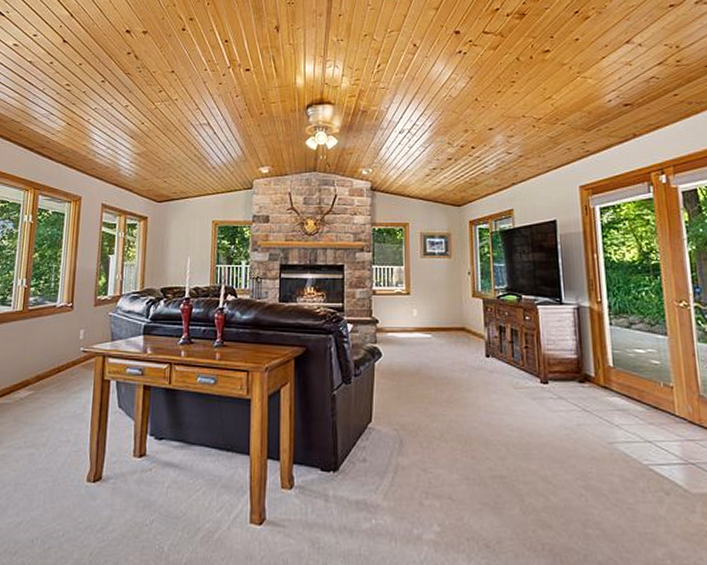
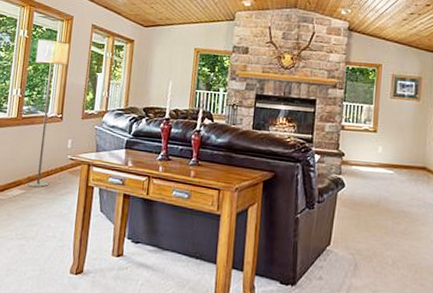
floor lamp: none [36,223,78,387] -> present [28,39,70,188]

